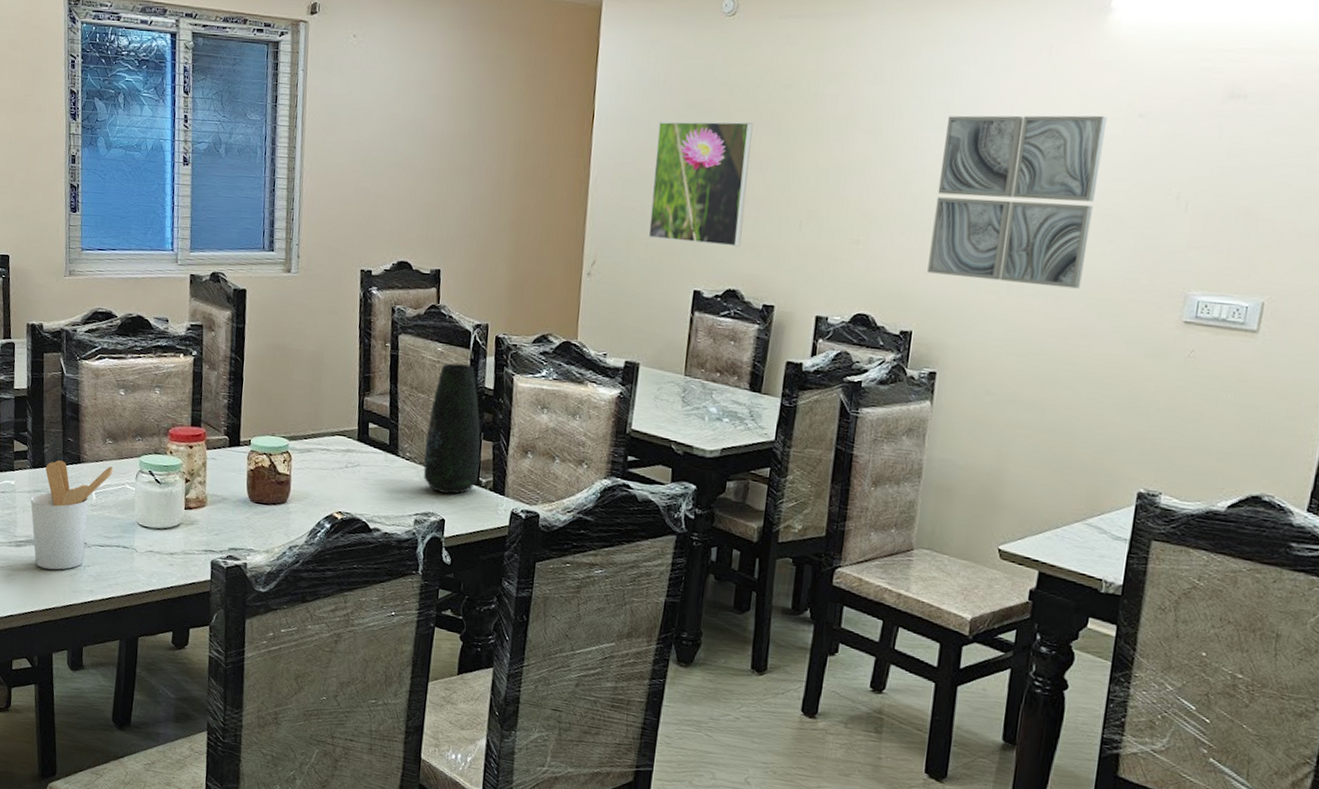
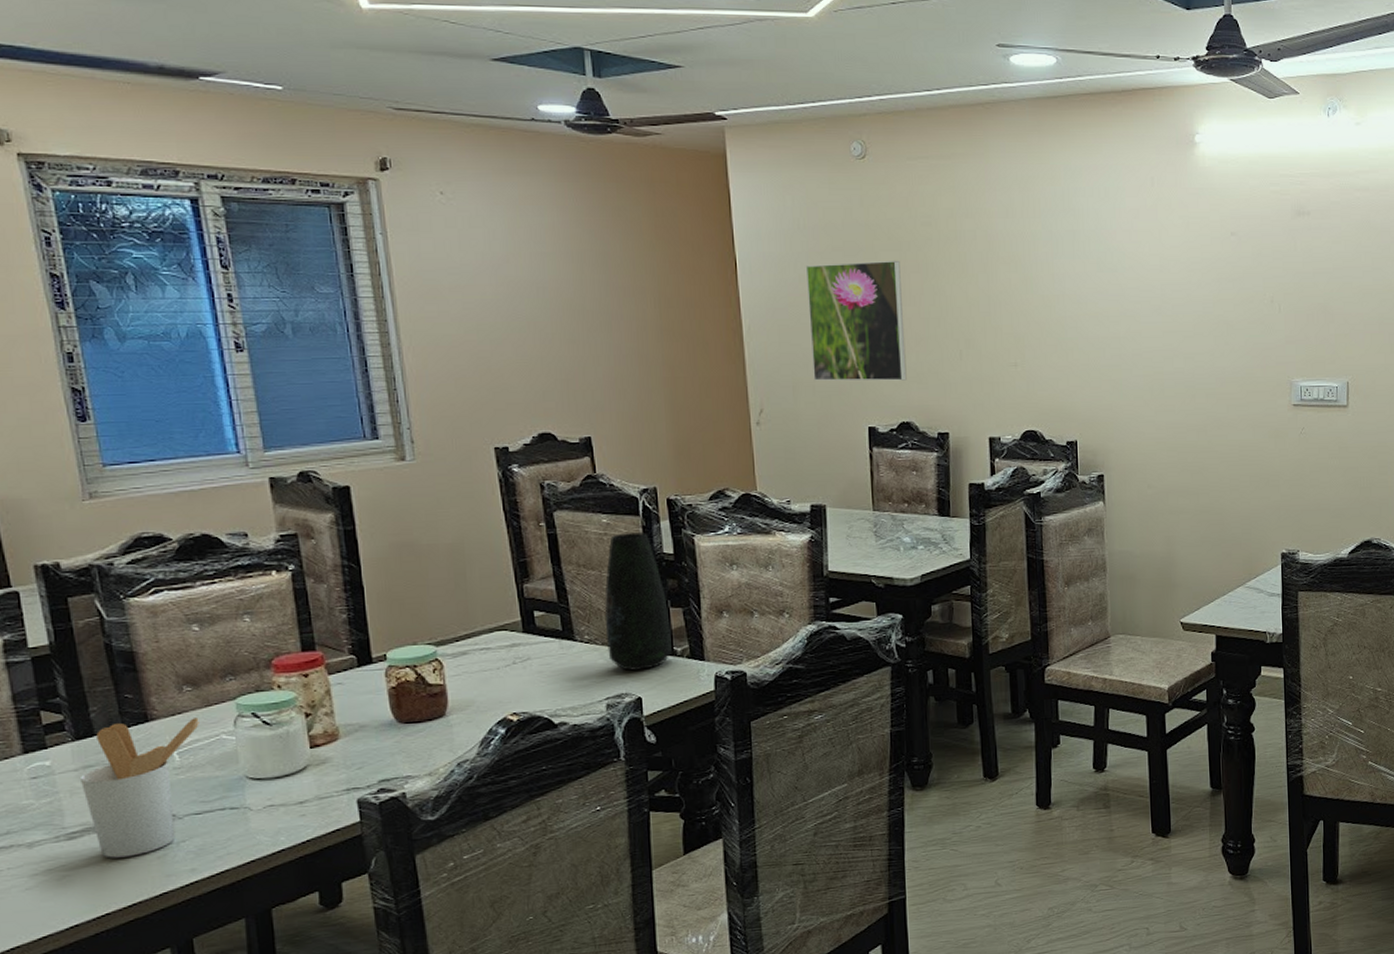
wall art: present [927,115,1108,289] -> none [1077,235,1209,387]

